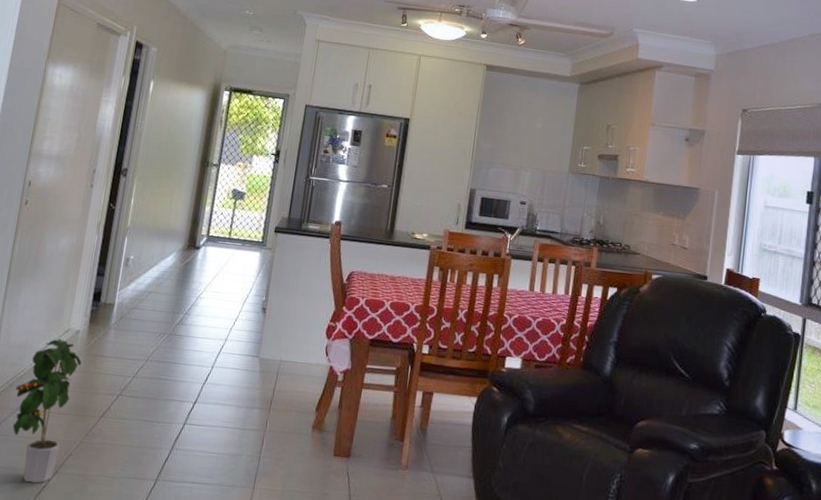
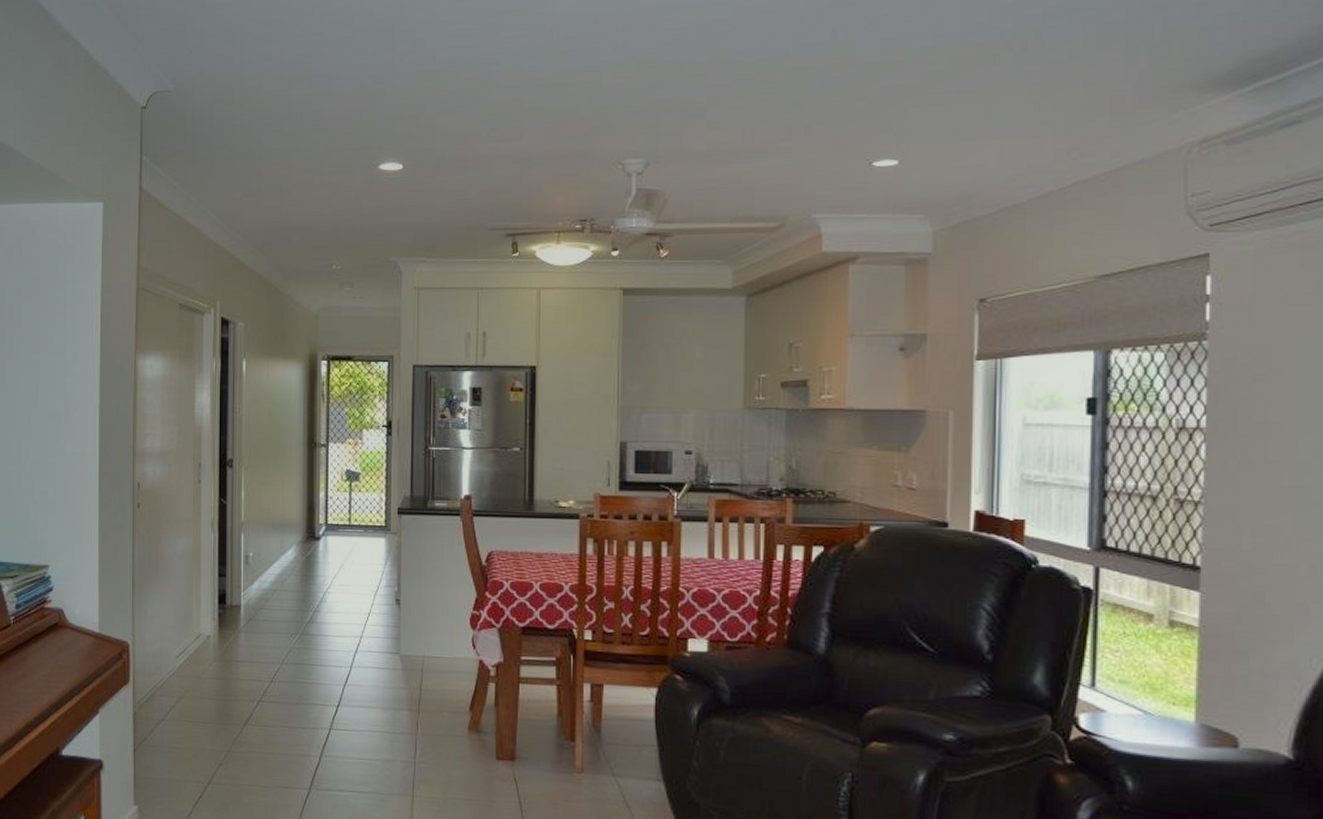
potted plant: present [13,338,82,483] -> none [157,645,217,794]

